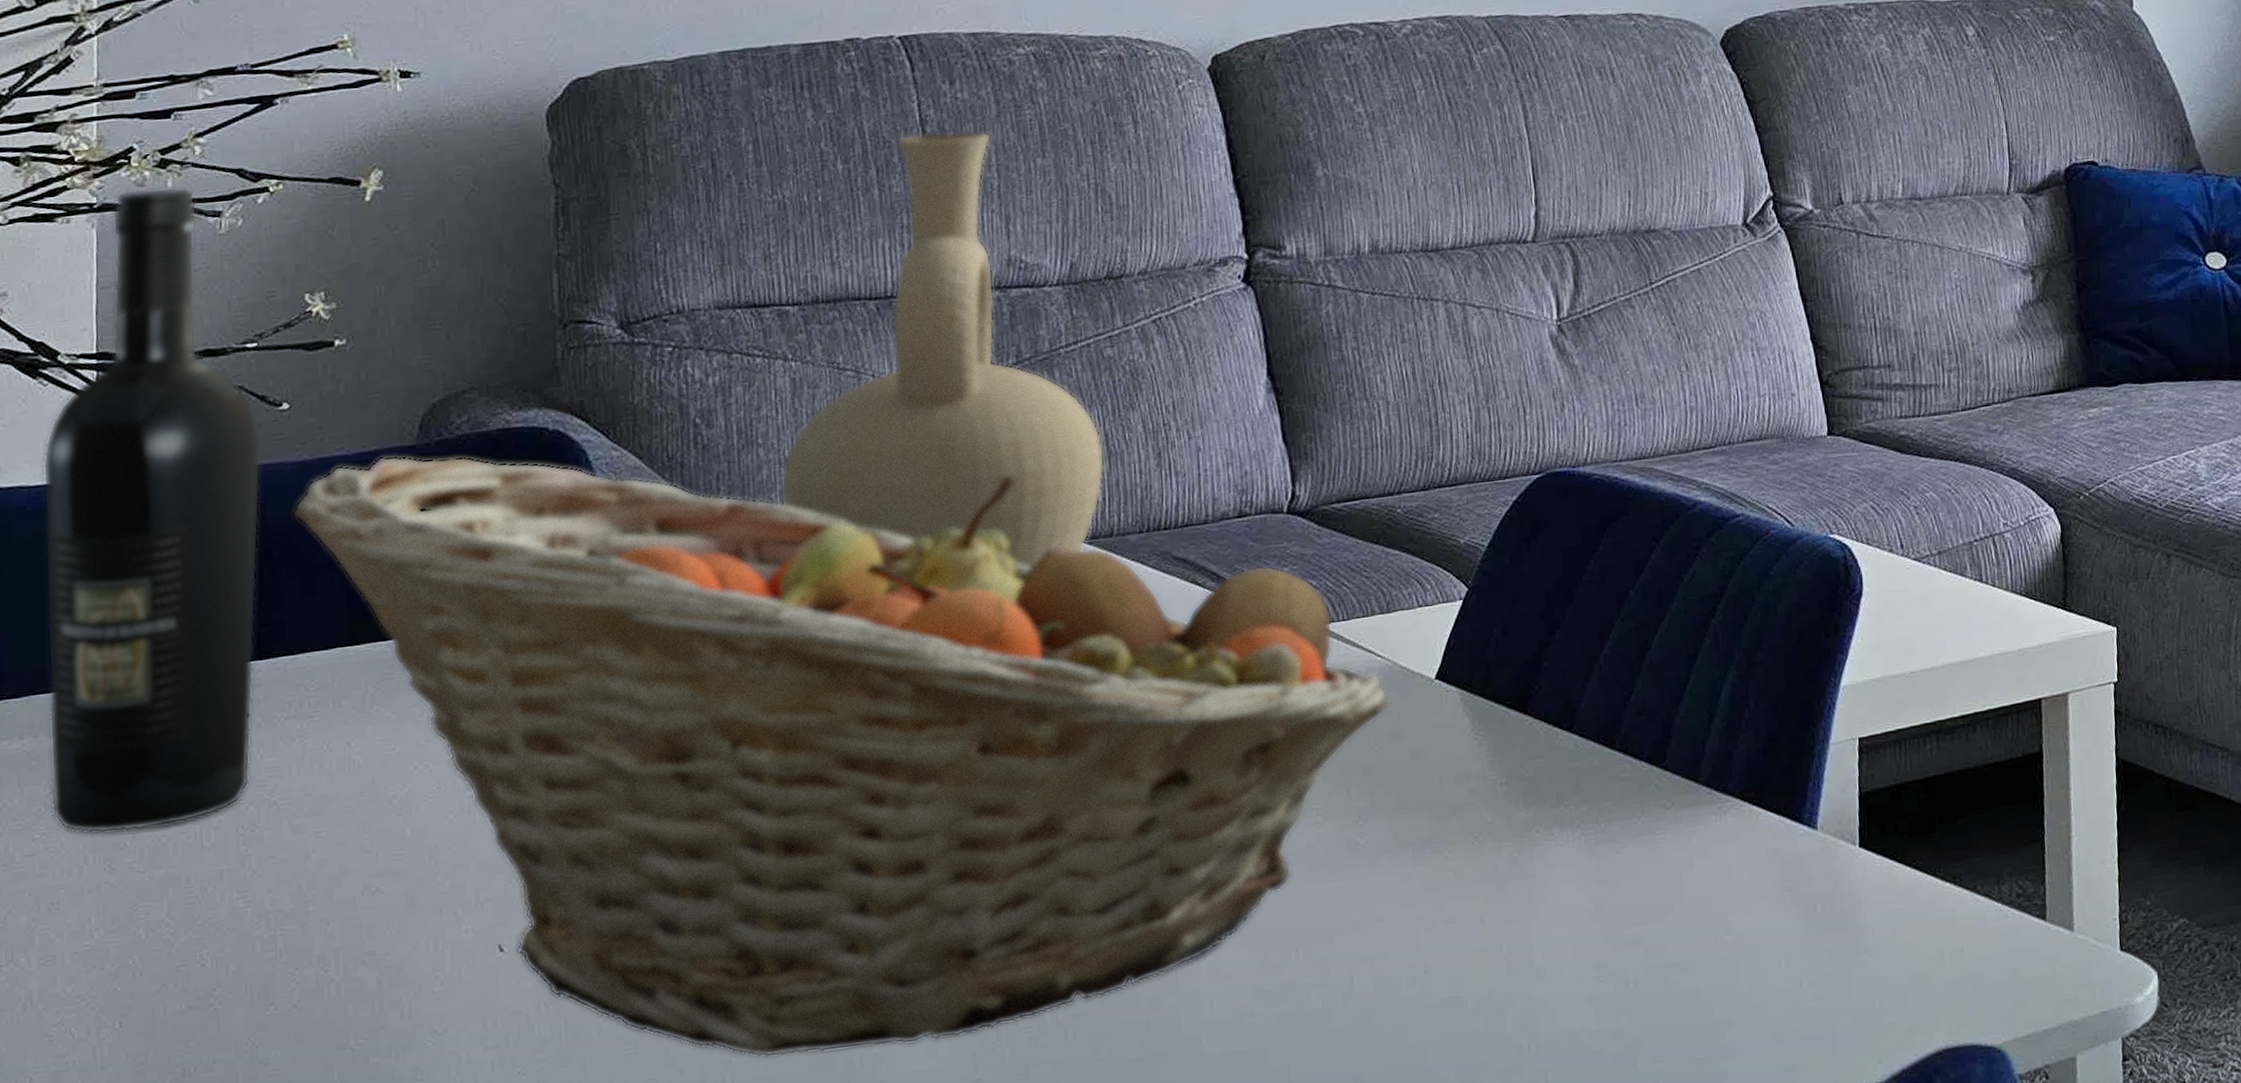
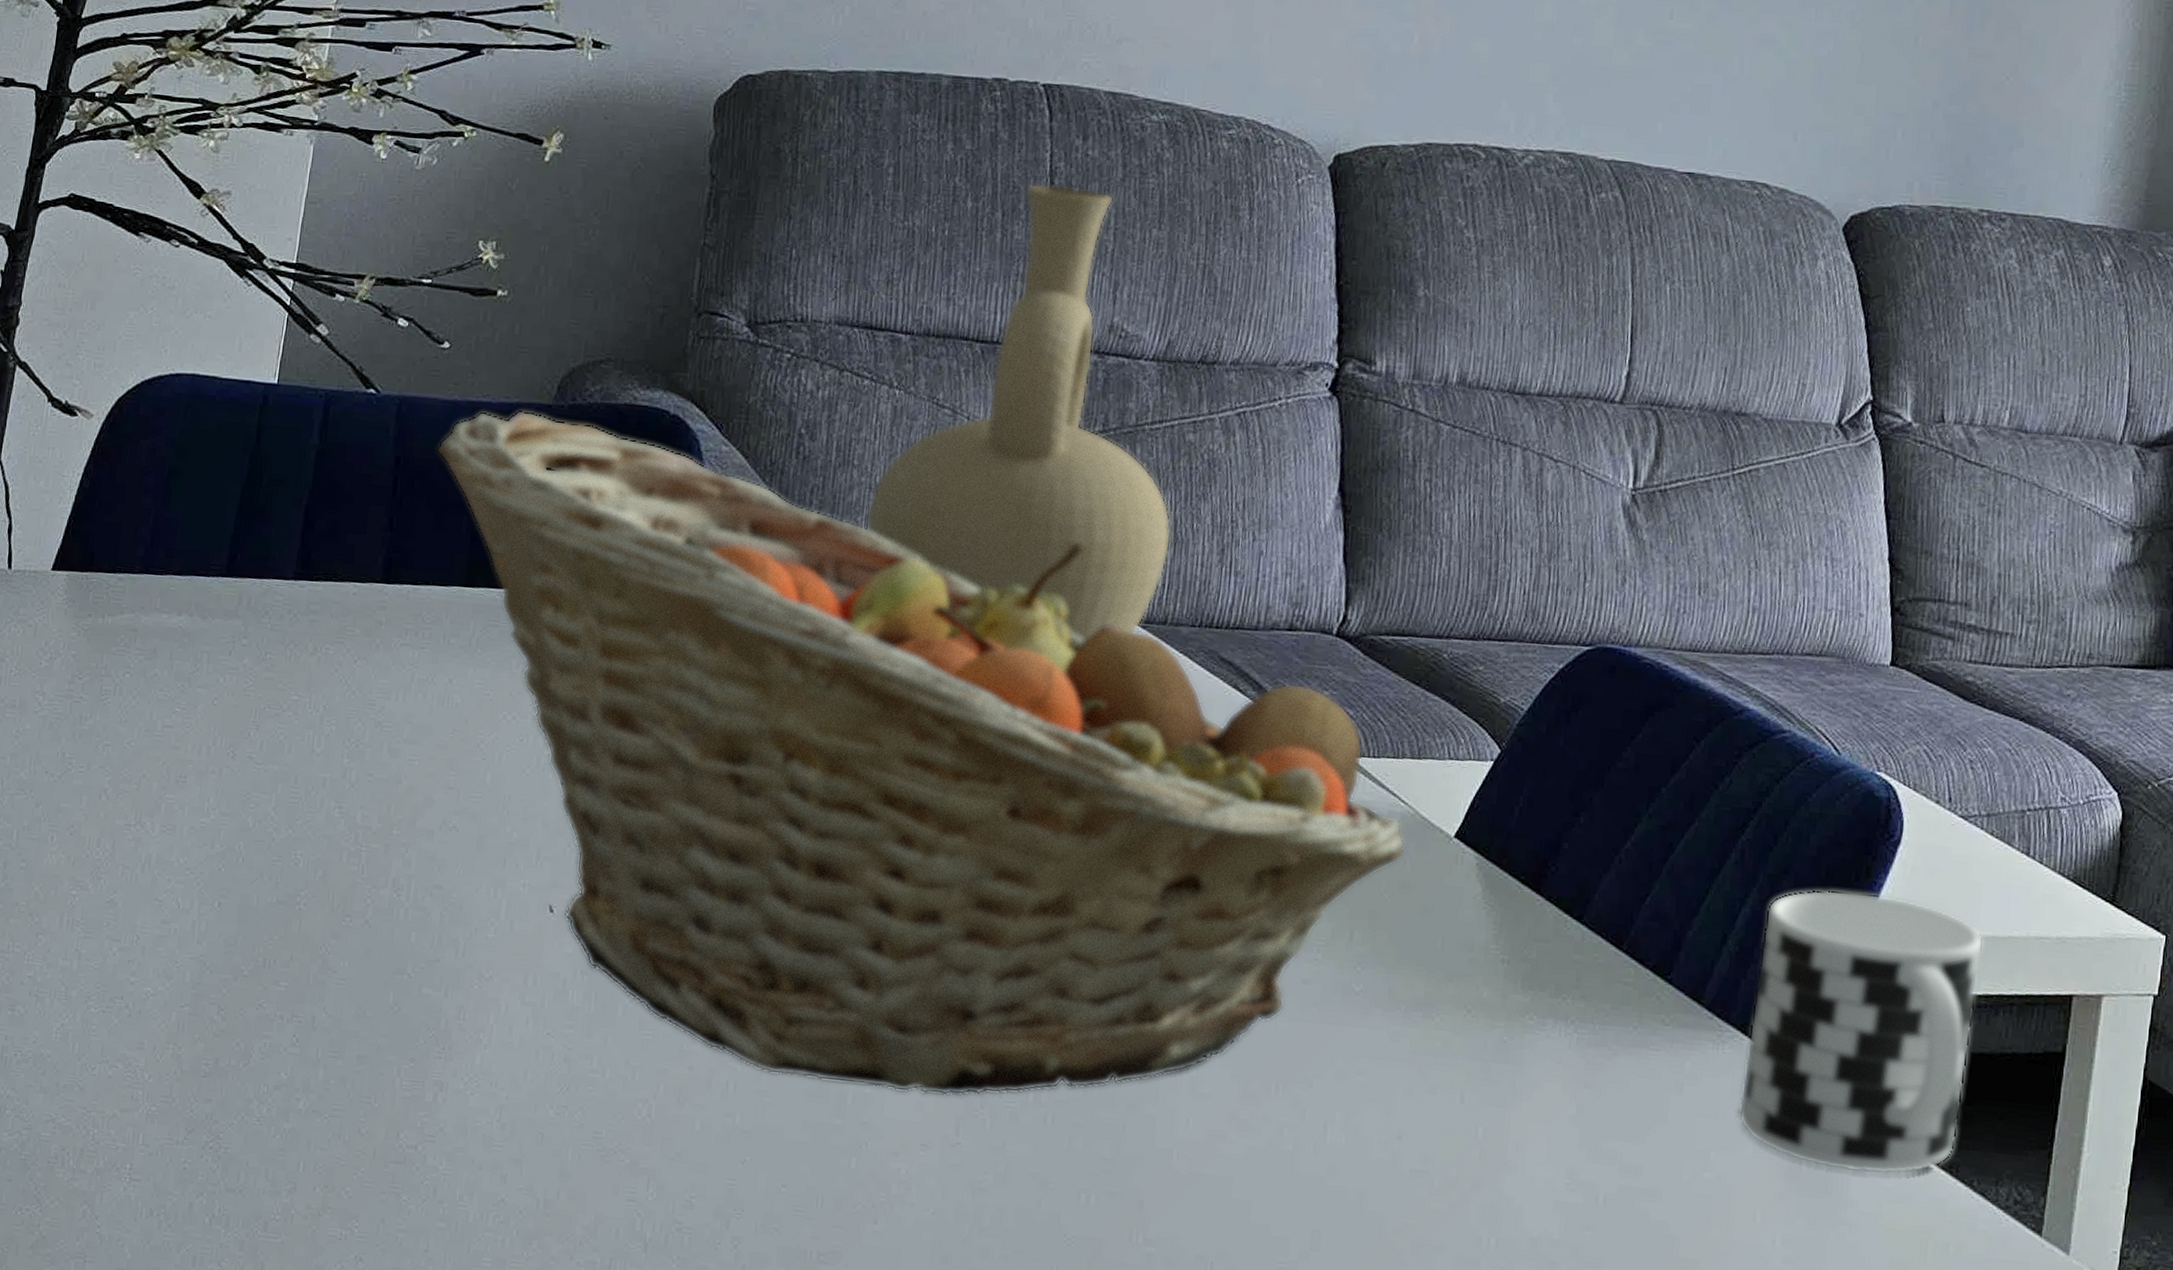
wine bottle: present [42,187,262,834] -> none [193,113,422,725]
cup: none [1747,645,1956,906] -> present [1738,889,1984,1175]

